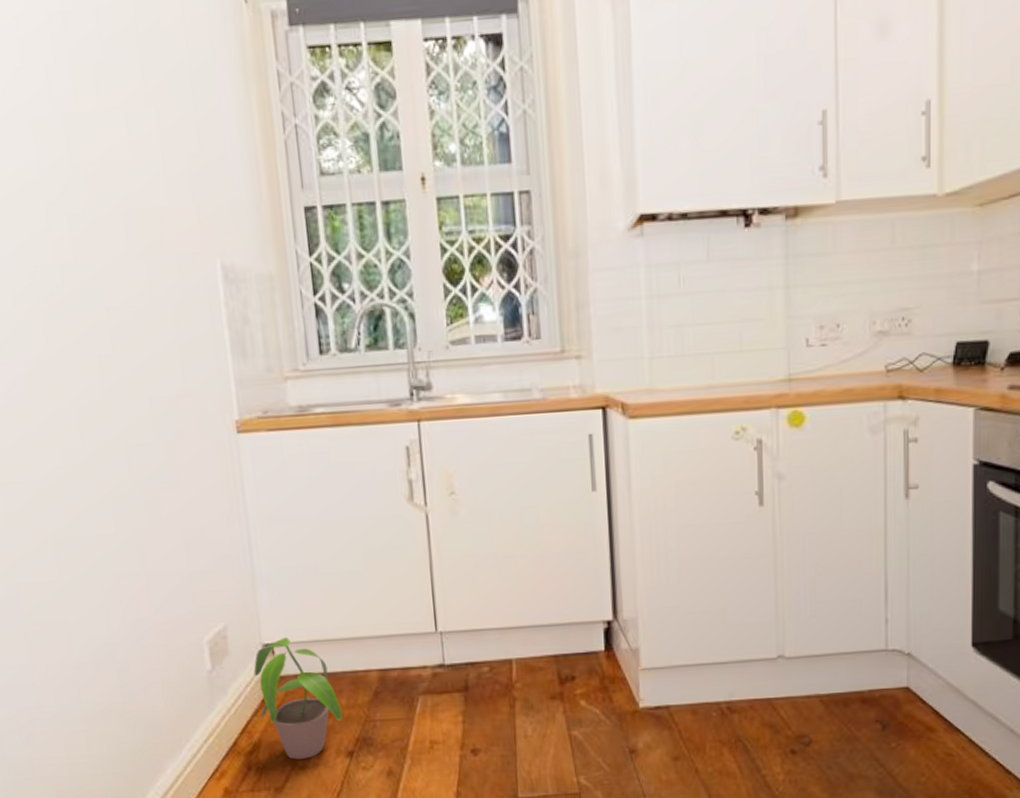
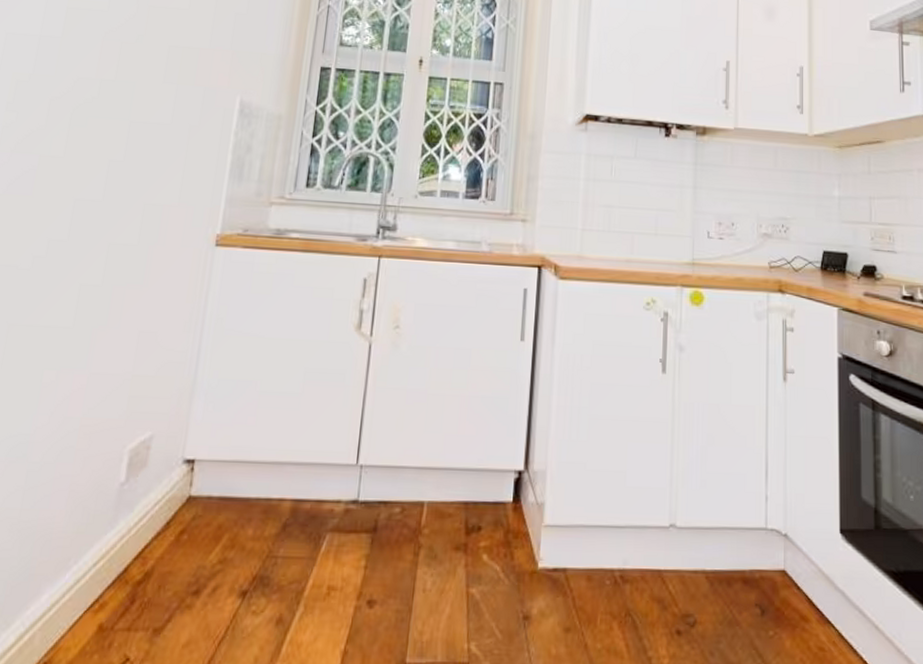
potted plant: present [253,637,343,759] -> none [161,454,246,596]

